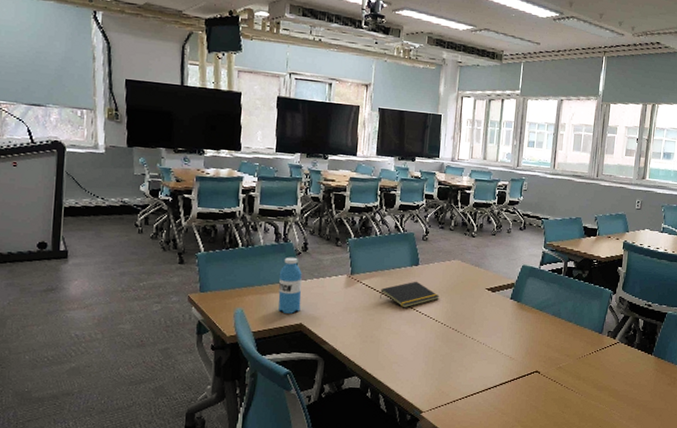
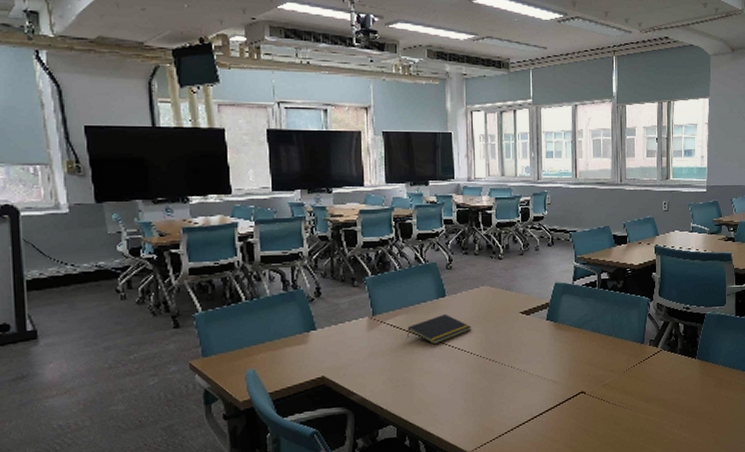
water bottle: present [278,257,302,314] -> none [291,304,321,368]

